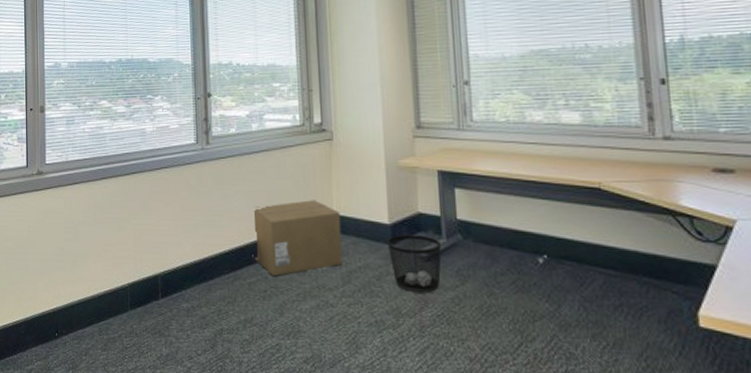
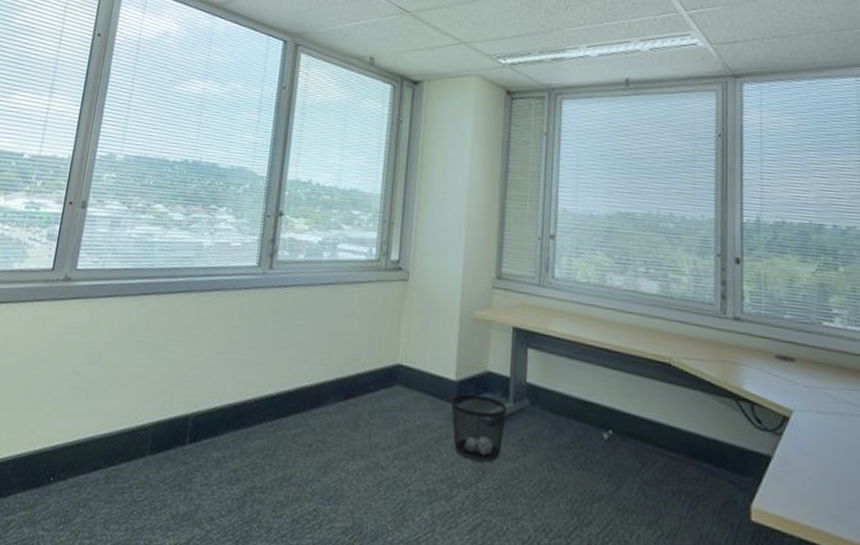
box: present [252,200,342,277] -> none [302,344,406,430]

